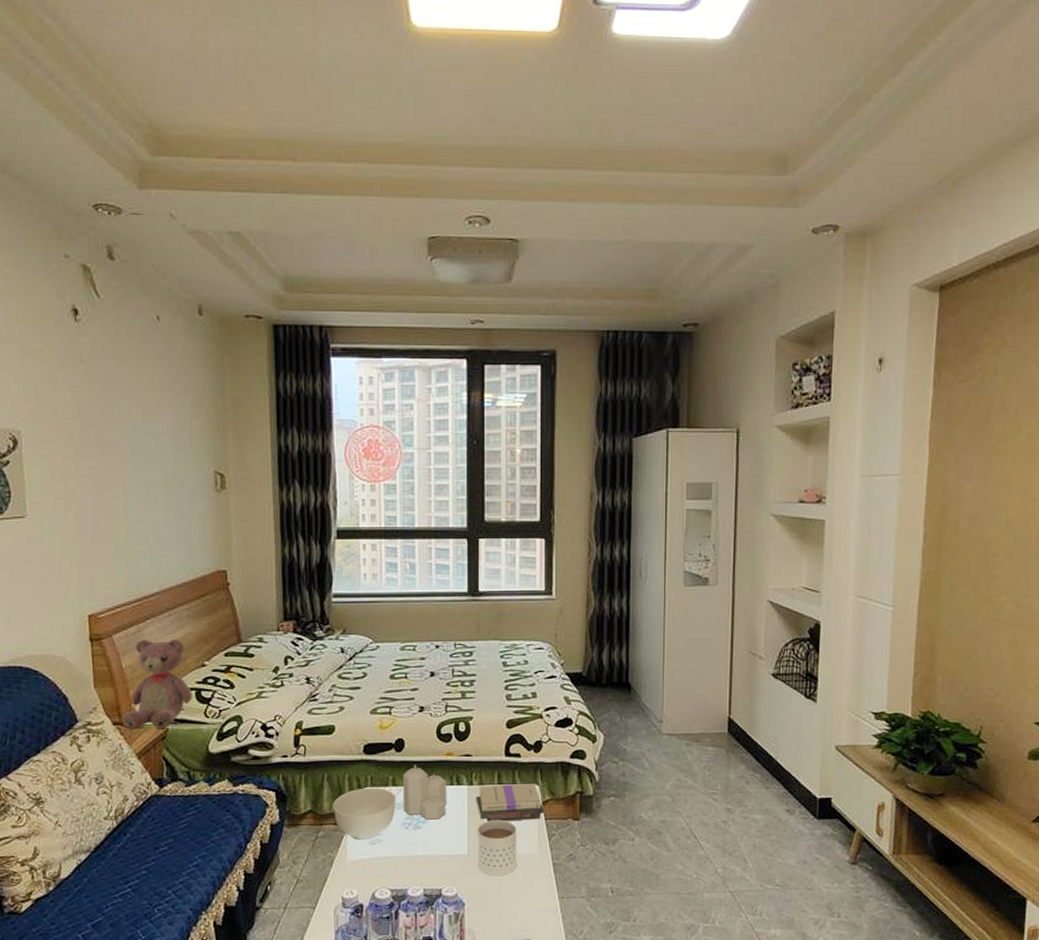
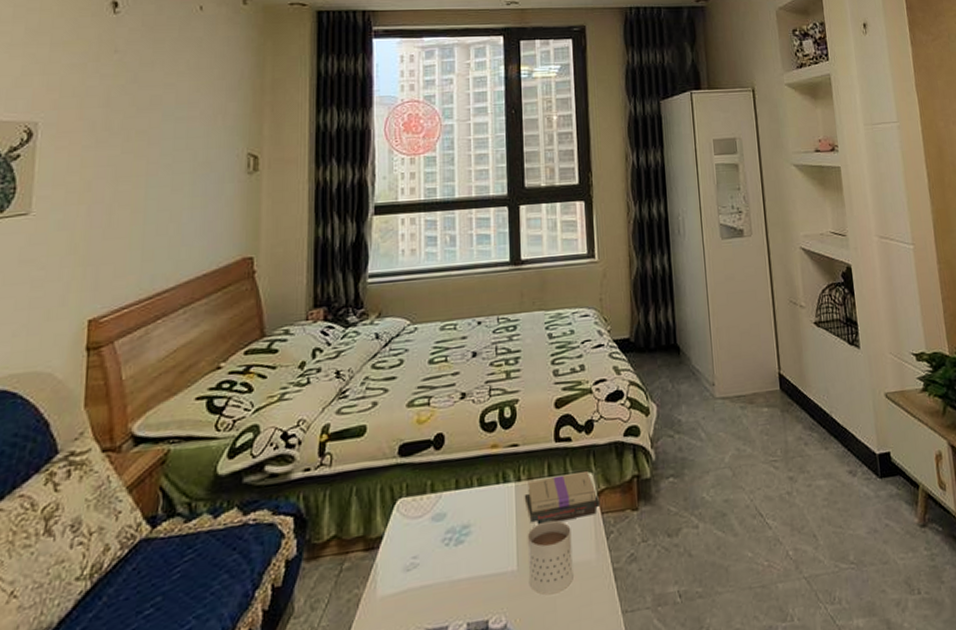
teddy bear: present [122,638,194,730] -> none [114,339,204,457]
bowl: present [332,787,396,840] -> none [360,496,435,568]
candle: present [402,764,447,820] -> none [442,462,493,531]

